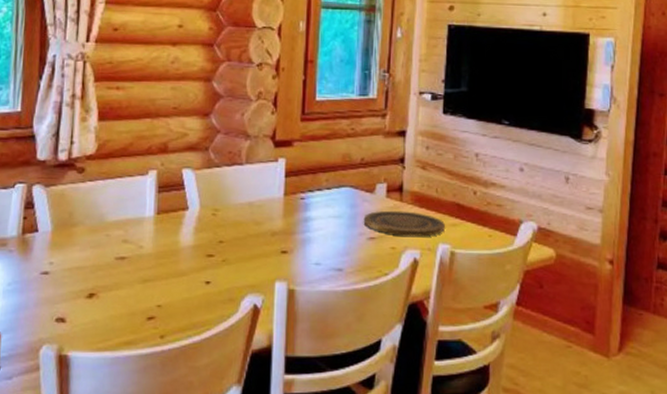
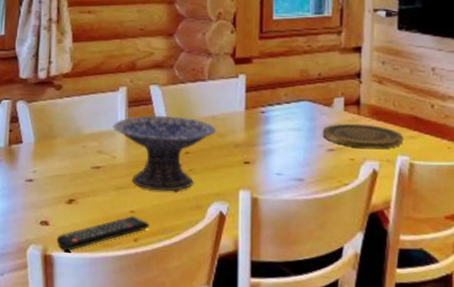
remote control: none [73,311,178,351] -> present [56,216,150,252]
decorative bowl: none [140,200,253,284] -> present [113,114,217,192]

